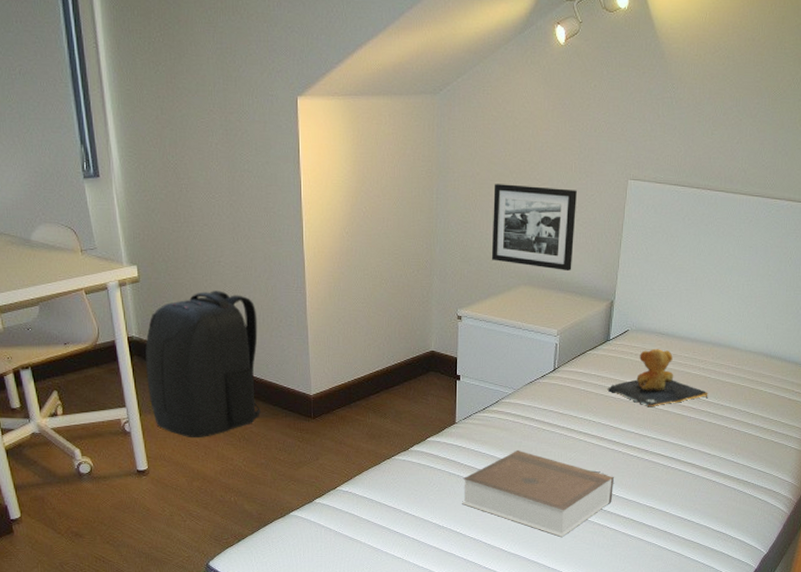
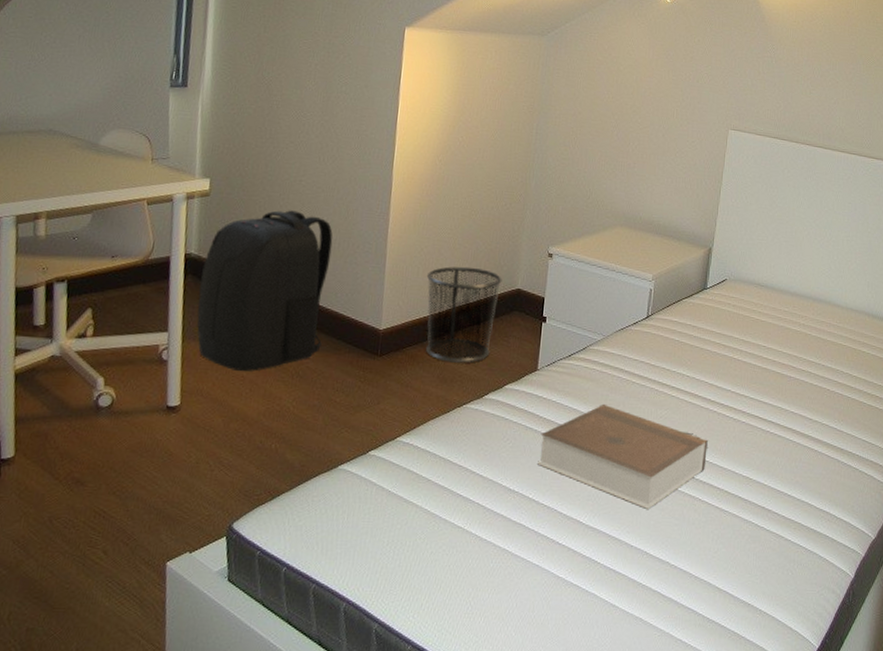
waste bin: none [346,333,417,421] -> present [426,266,502,363]
picture frame: present [491,184,577,272] -> none [587,124,678,215]
teddy bear: present [607,349,708,406] -> none [703,301,809,363]

